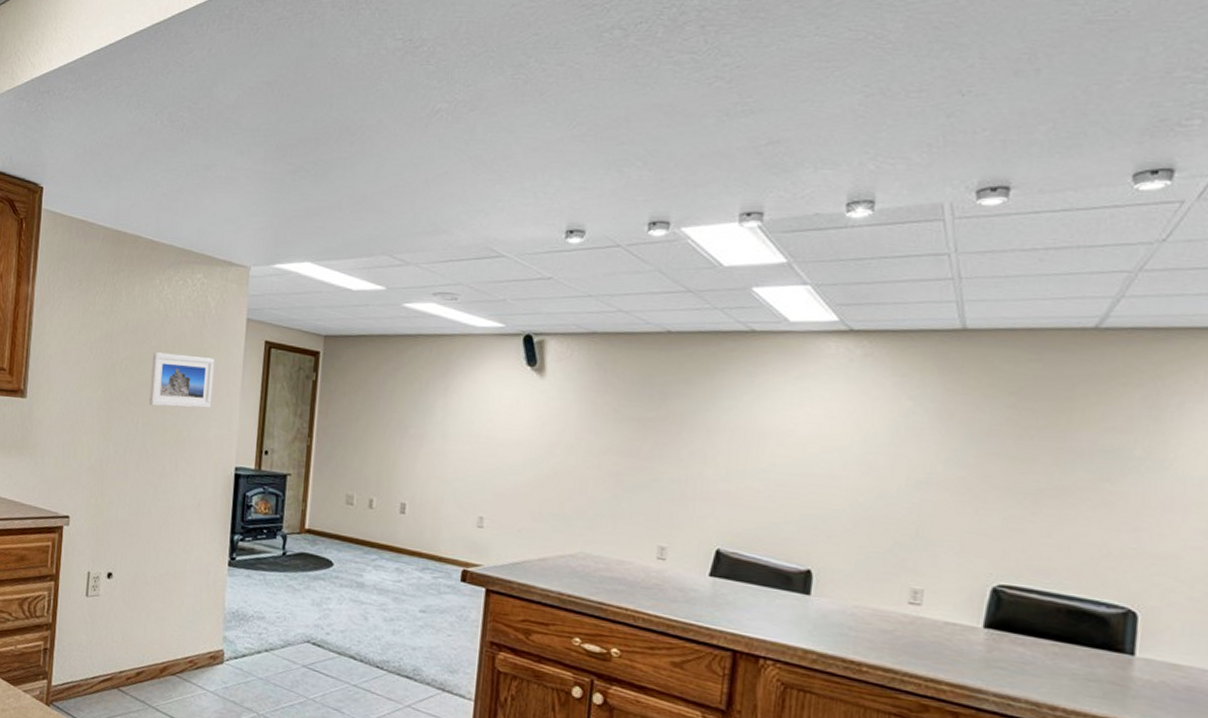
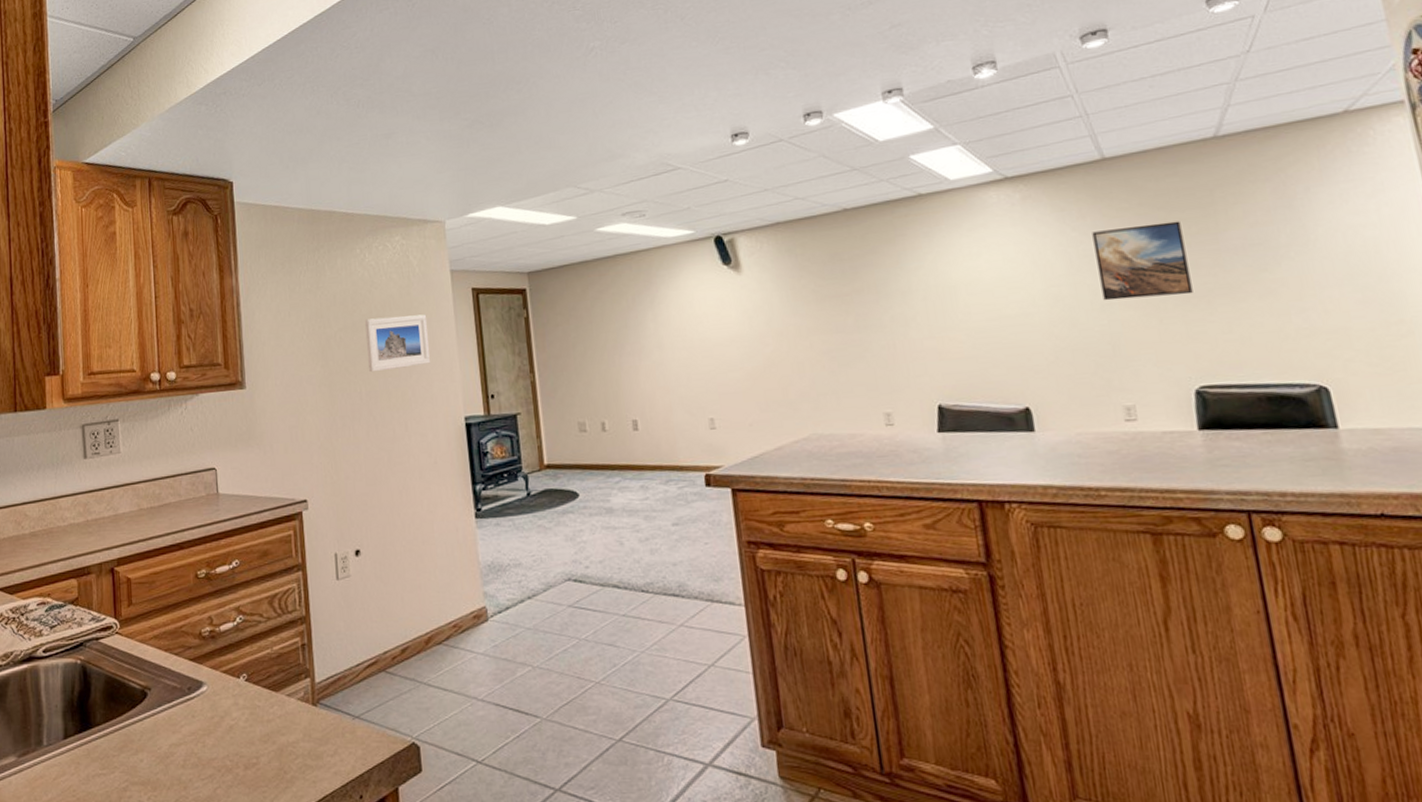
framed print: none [921,404,1029,490] -> present [1092,221,1193,301]

